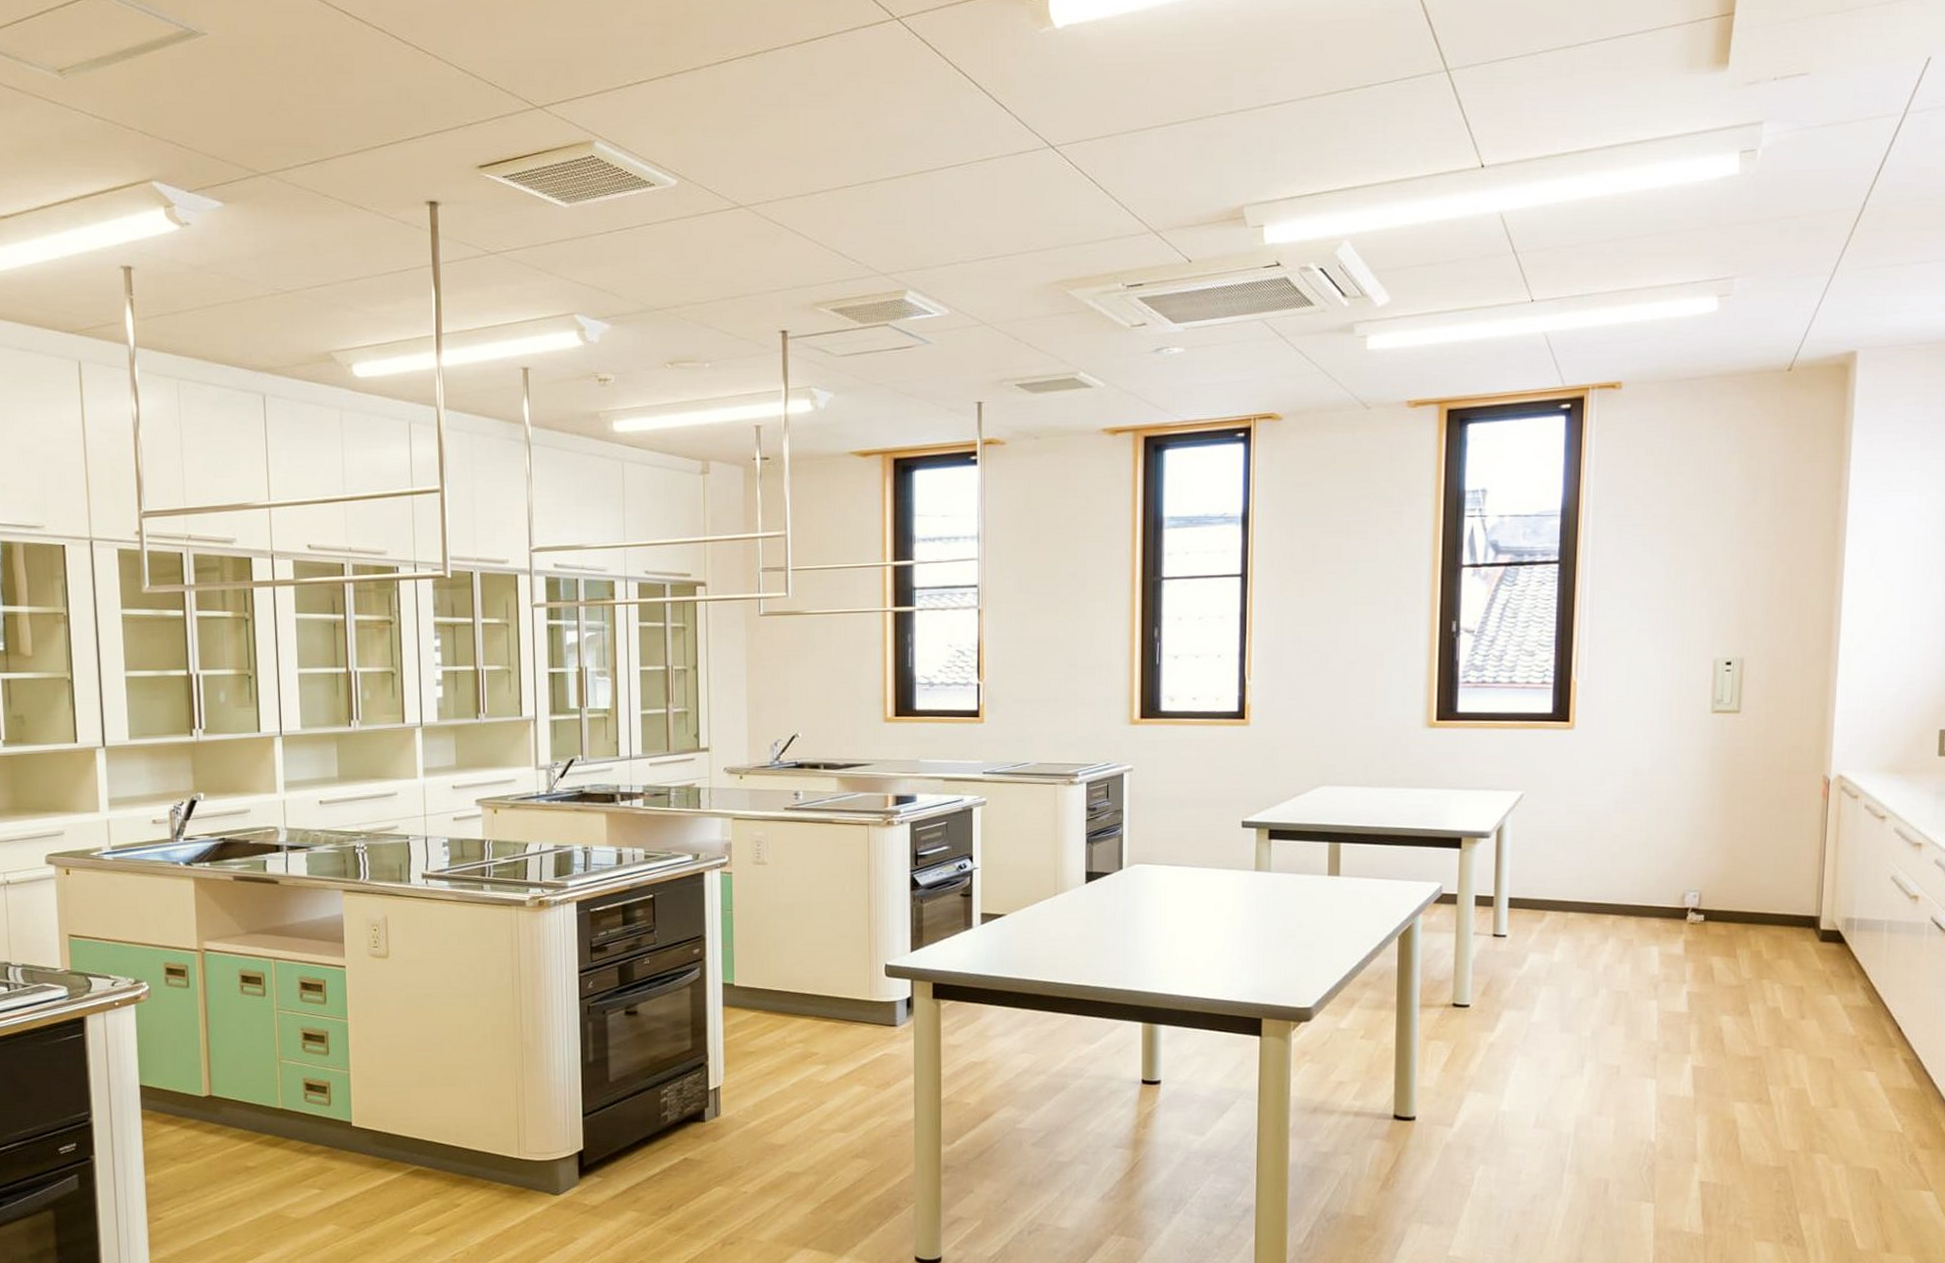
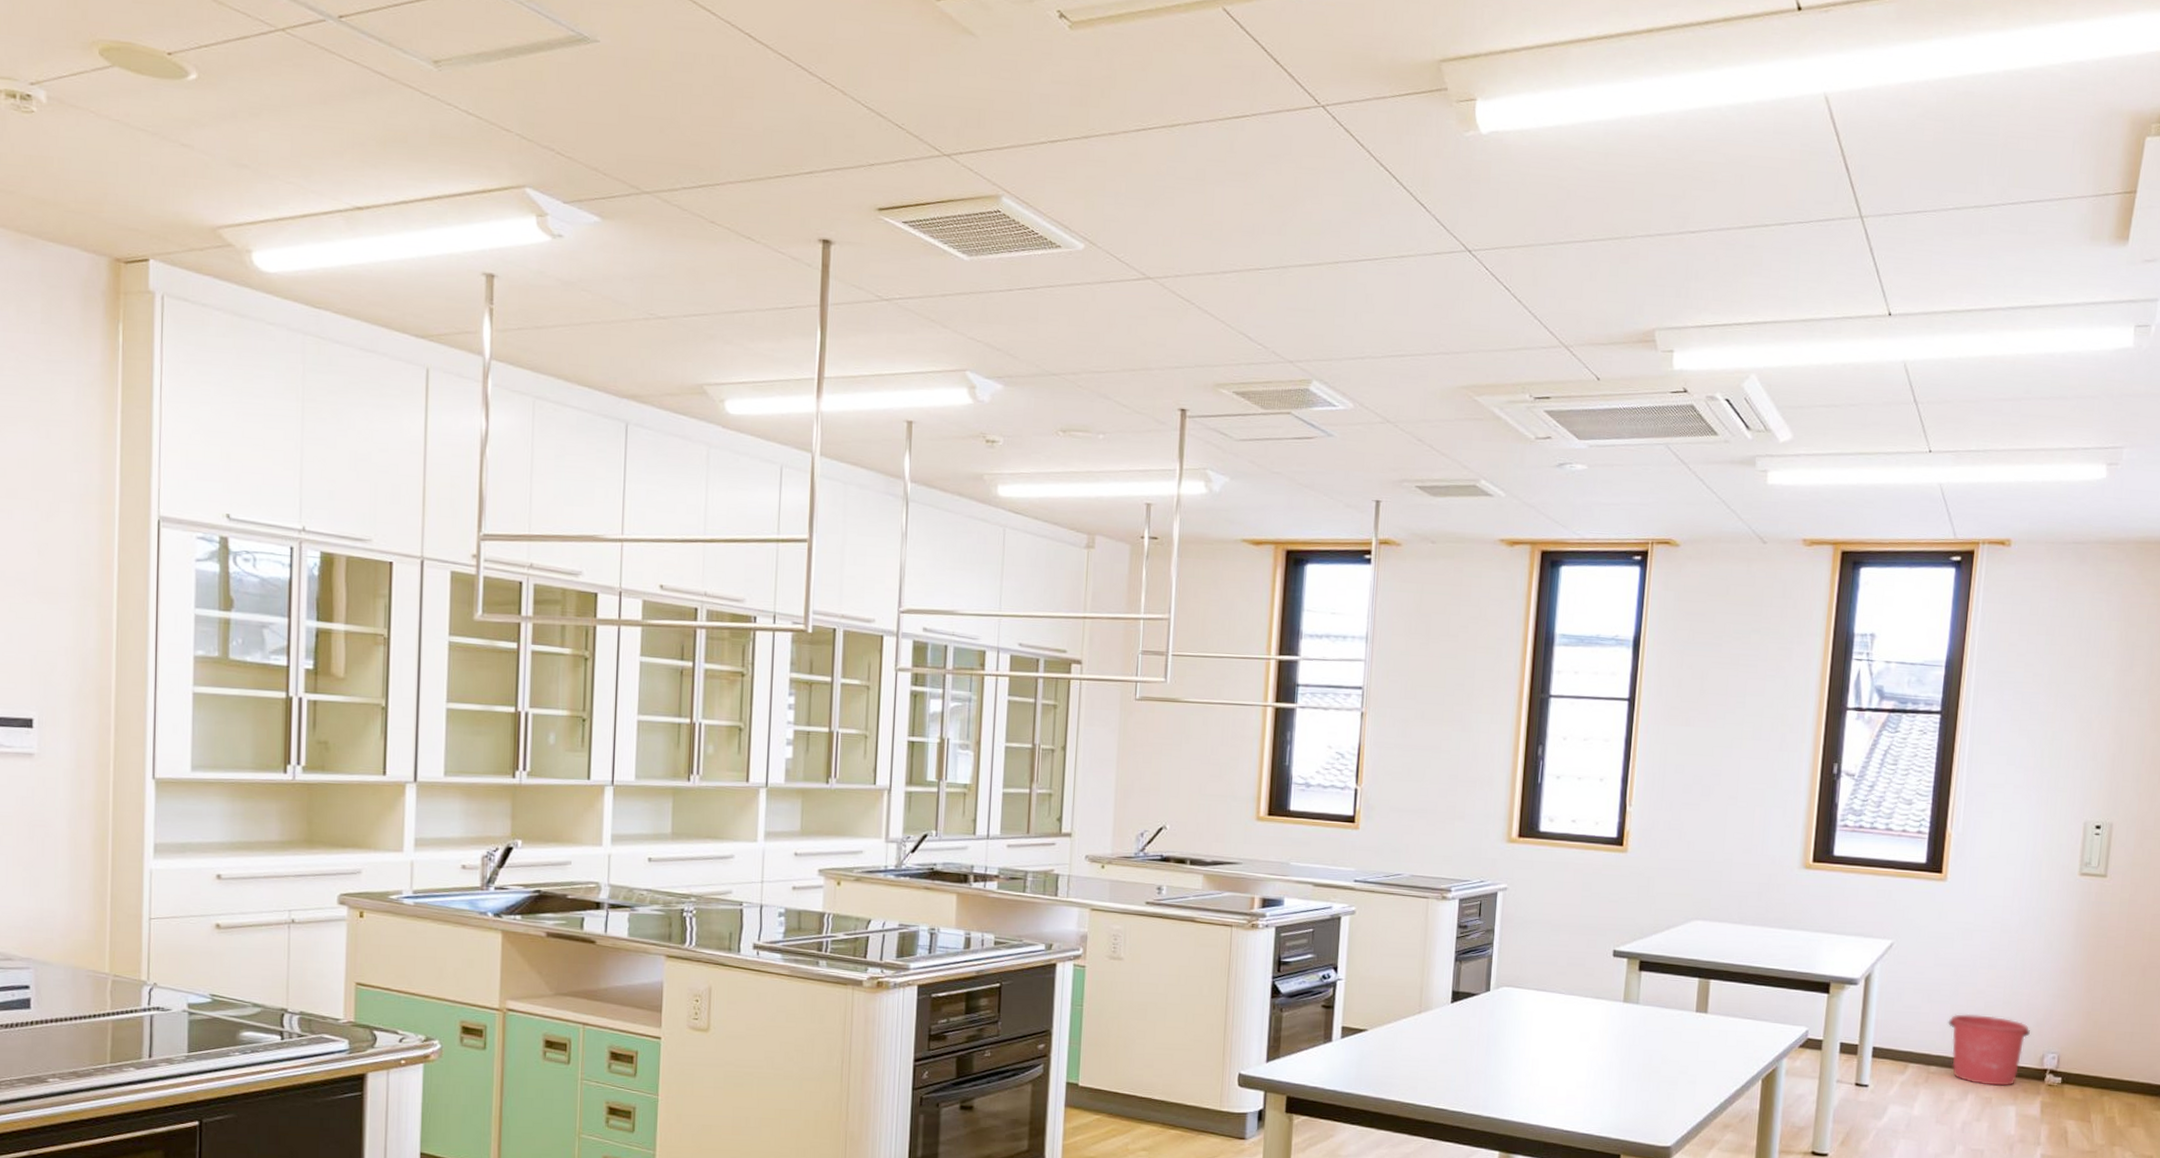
bucket: none [1584,859,1669,928] -> present [1948,1014,2030,1086]

